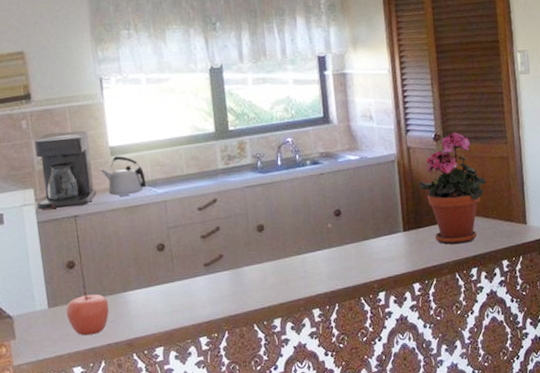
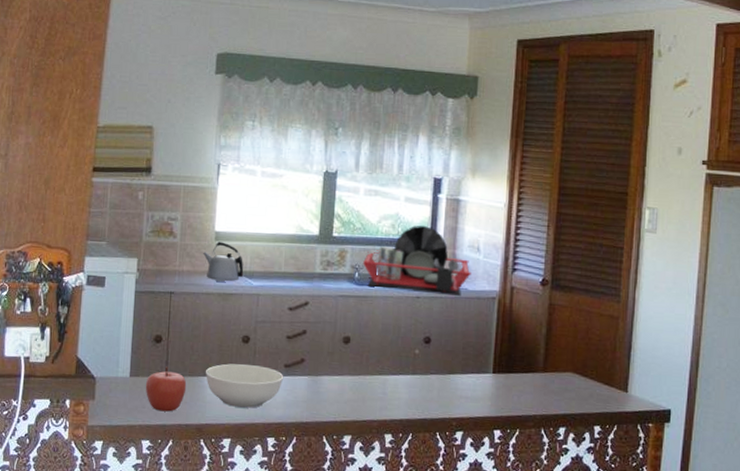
coffee maker: present [35,130,96,210] -> none [137,208,198,284]
bowl: none [125,270,206,316] -> present [205,363,284,408]
dish rack: none [263,103,368,173] -> present [363,225,471,297]
potted plant: present [418,131,486,245] -> none [516,279,590,399]

